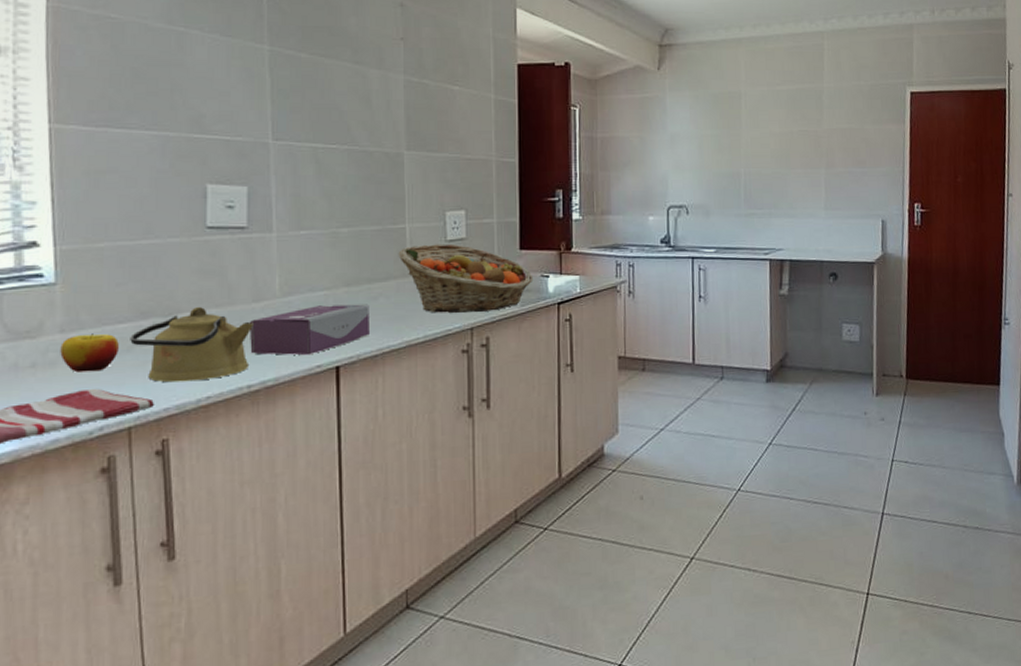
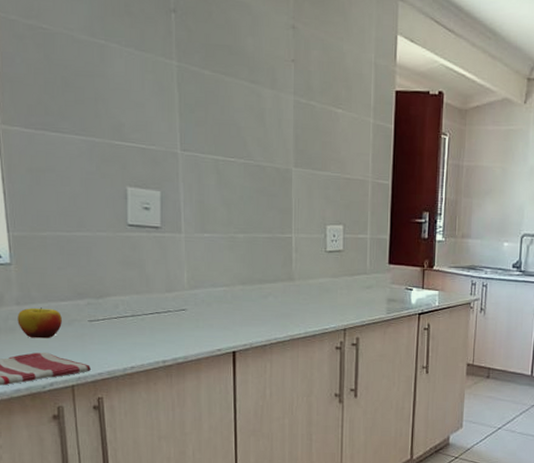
kettle: present [130,306,253,383] -> none [70,292,167,353]
tissue box: present [250,304,369,356] -> none [164,299,260,340]
fruit basket: present [398,243,534,313] -> none [285,253,399,316]

